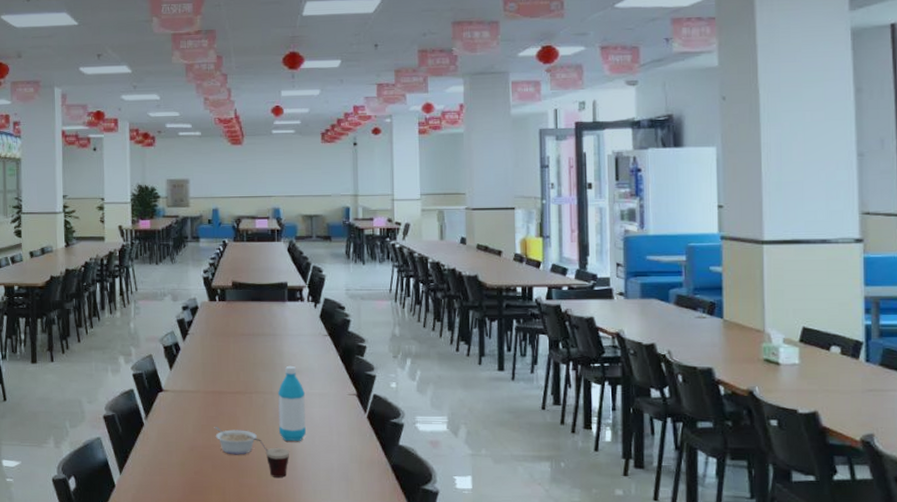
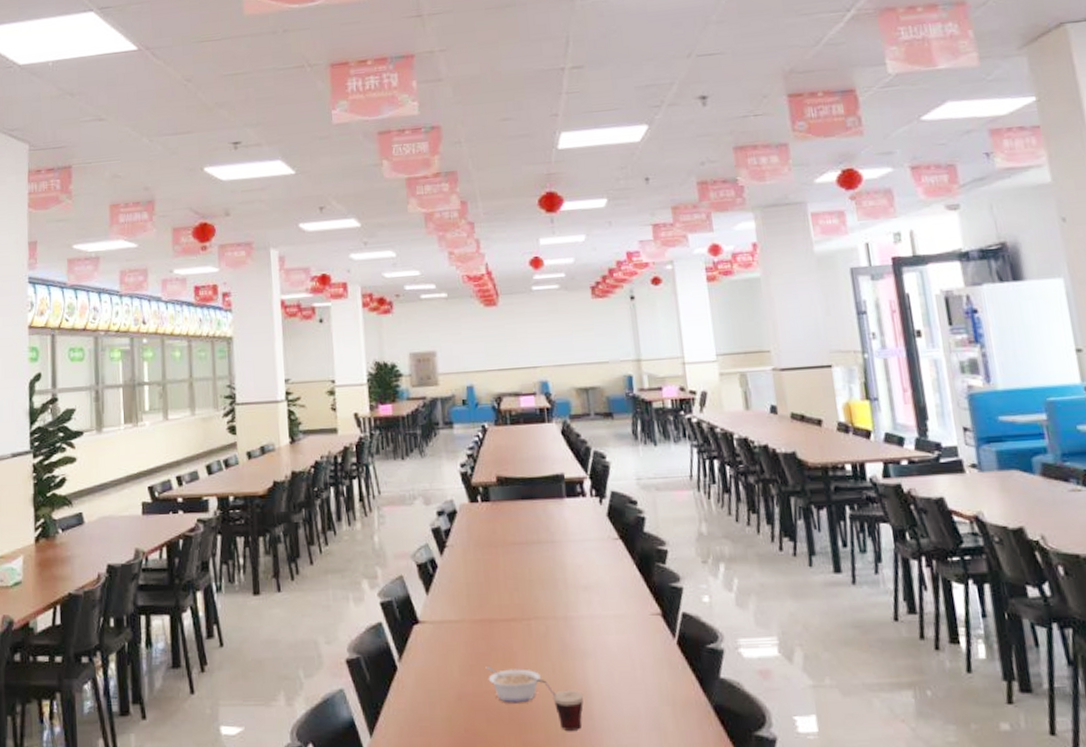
water bottle: present [278,365,306,442] -> none [563,580,602,682]

